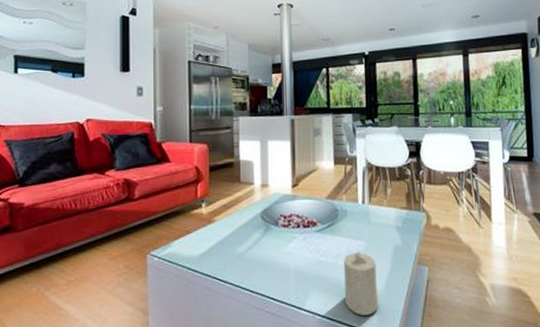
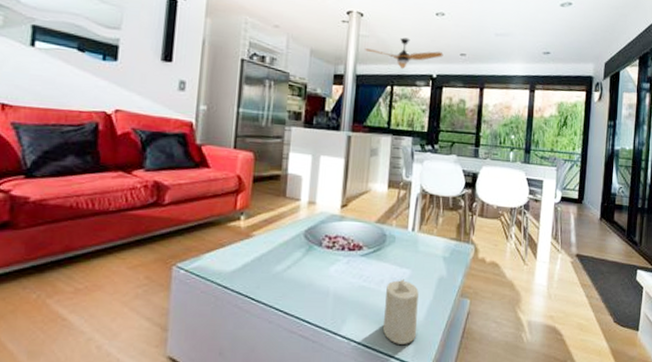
electric fan: none [297,21,373,51] -> present [364,37,444,70]

